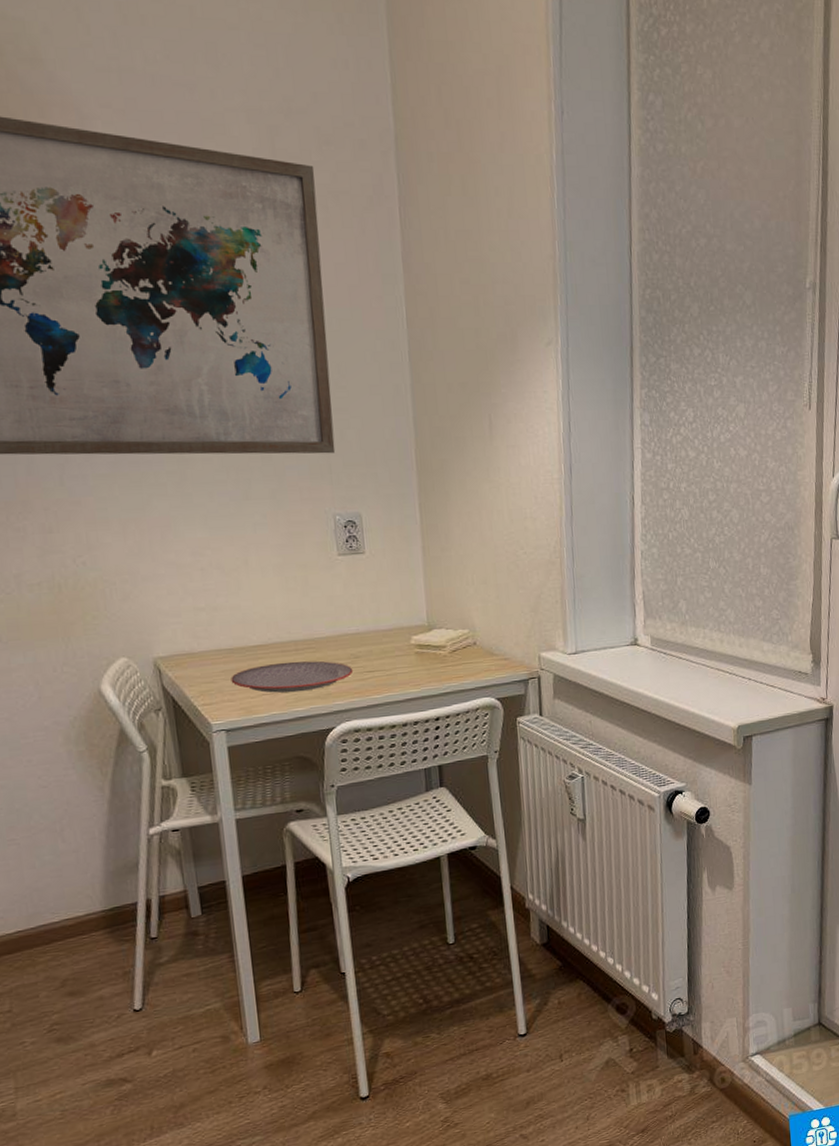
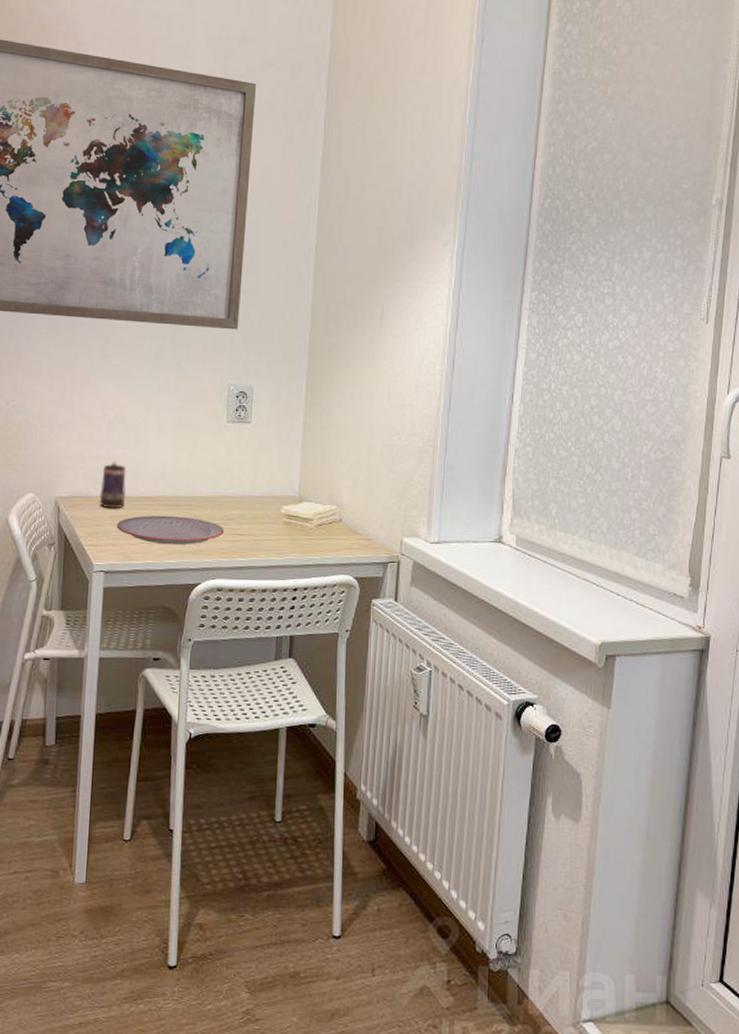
mug: none [204,612,237,663] -> present [99,462,126,508]

